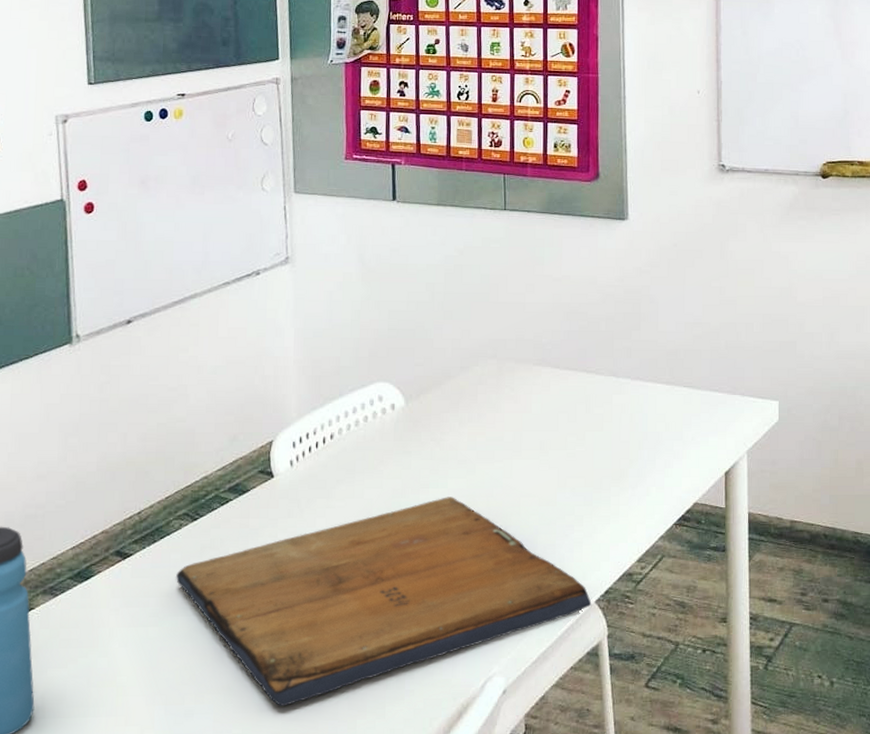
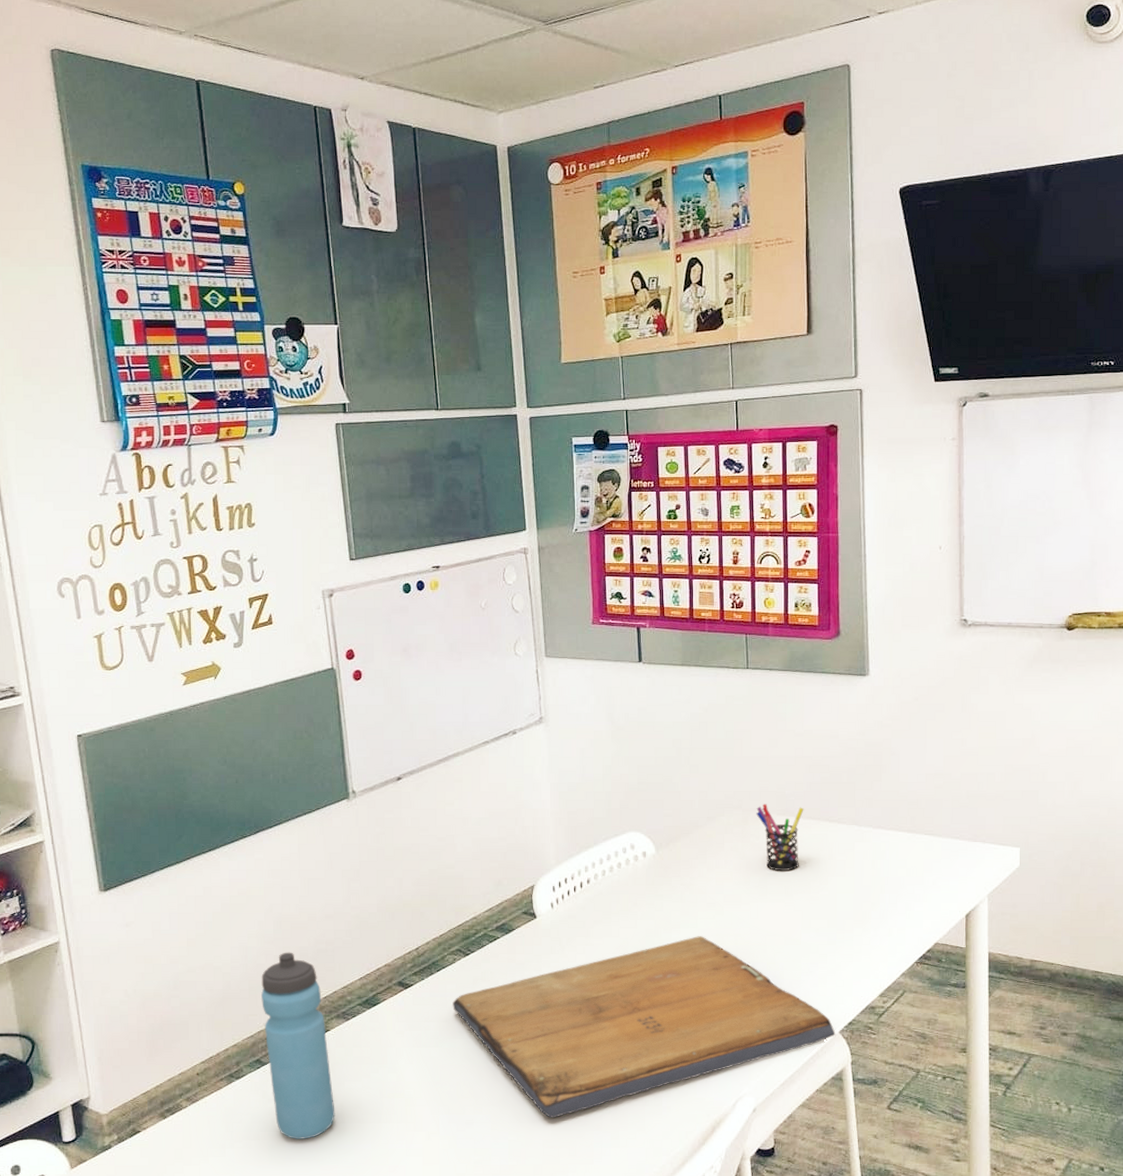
pen holder: none [511,353,561,425] -> present [756,804,804,871]

